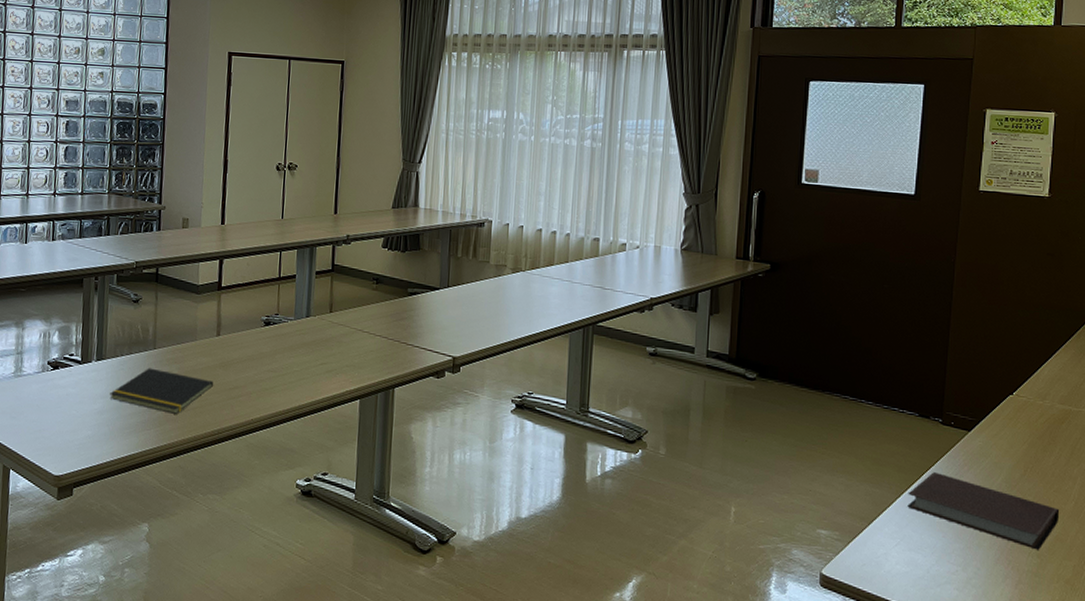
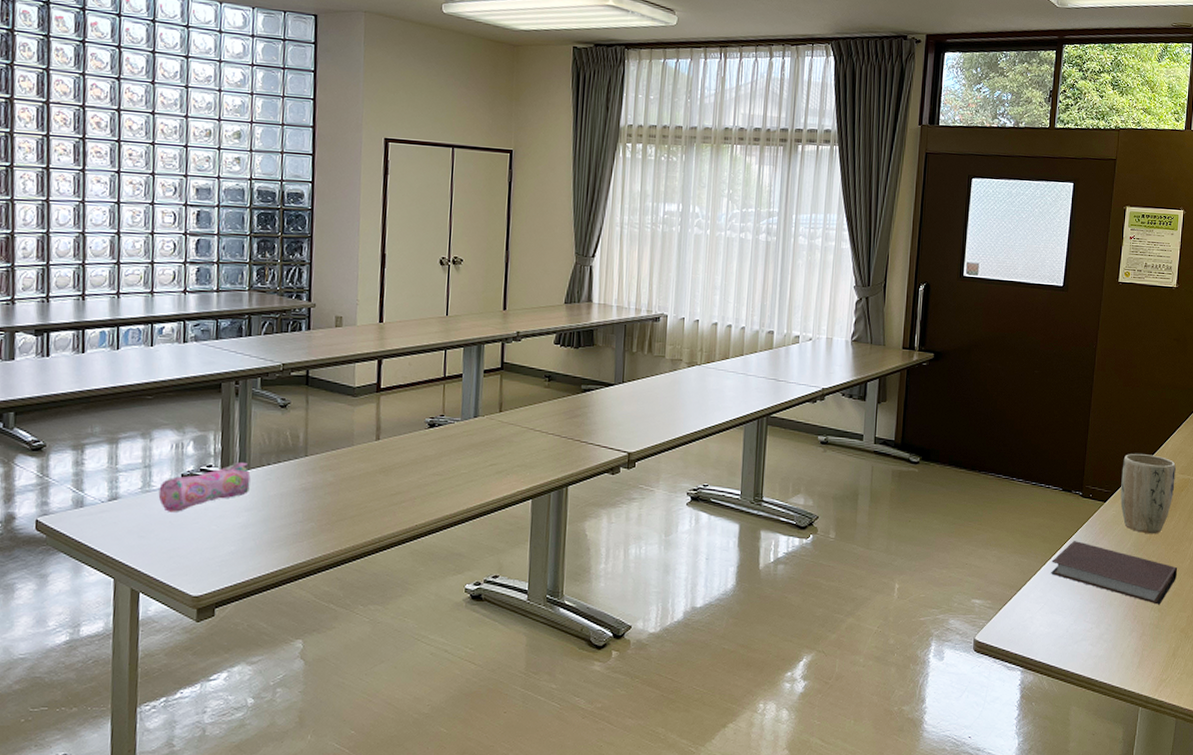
pencil case: none [28,352,106,397] -> present [158,461,251,512]
notepad: present [109,368,214,414] -> none [255,476,374,524]
plant pot: none [988,379,1054,470] -> present [1120,453,1176,534]

